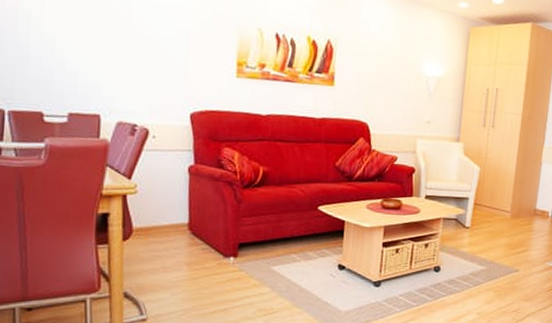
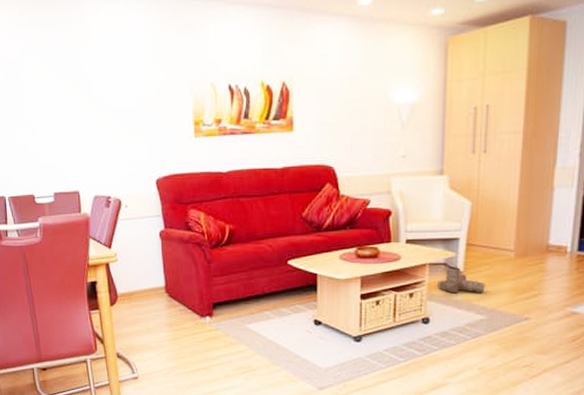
boots: none [449,221,487,246] -> present [437,266,485,294]

